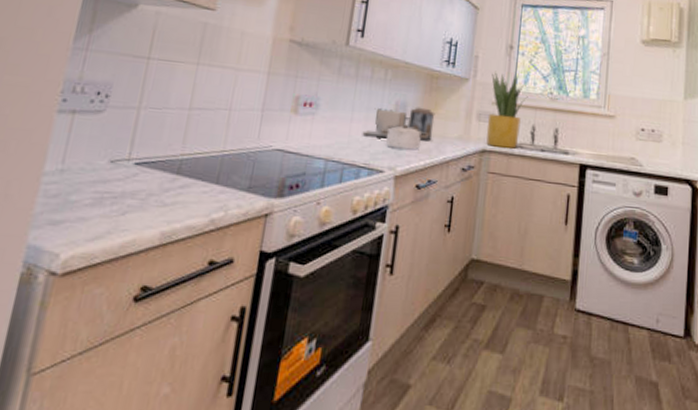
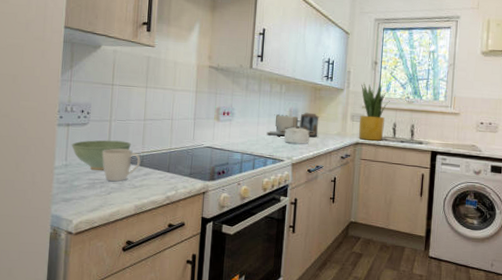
bowl: none [74,135,167,179] -> present [71,140,132,170]
mug: none [119,147,179,197] -> present [102,148,141,182]

